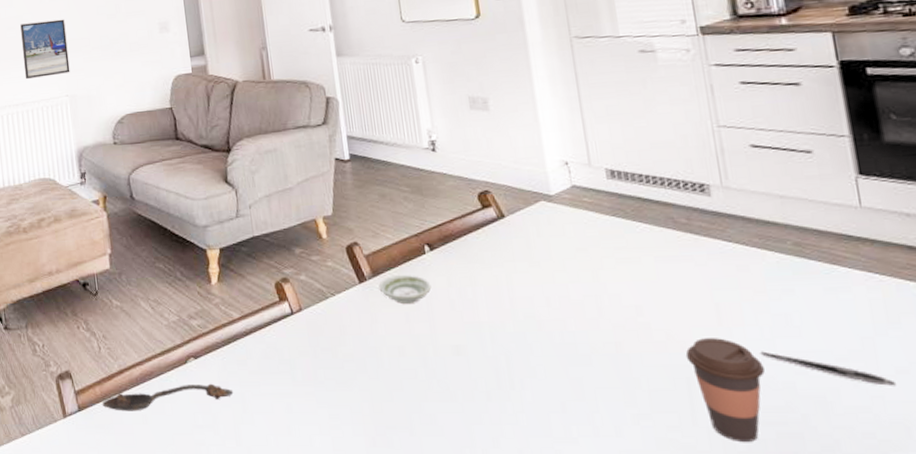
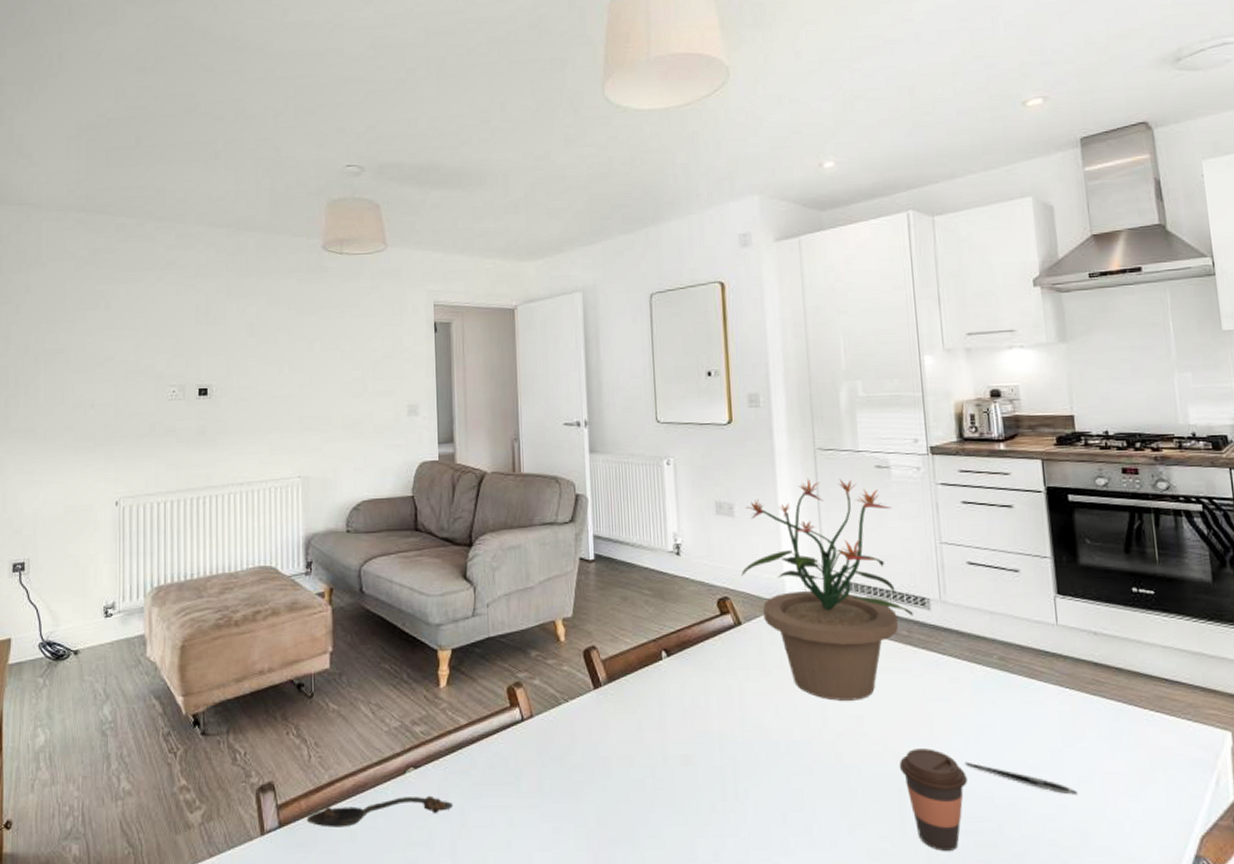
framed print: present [20,19,70,80] -> none [253,393,306,457]
saucer: present [378,274,432,304] -> none [613,680,666,711]
potted plant: none [500,66,692,291] -> present [741,478,913,701]

